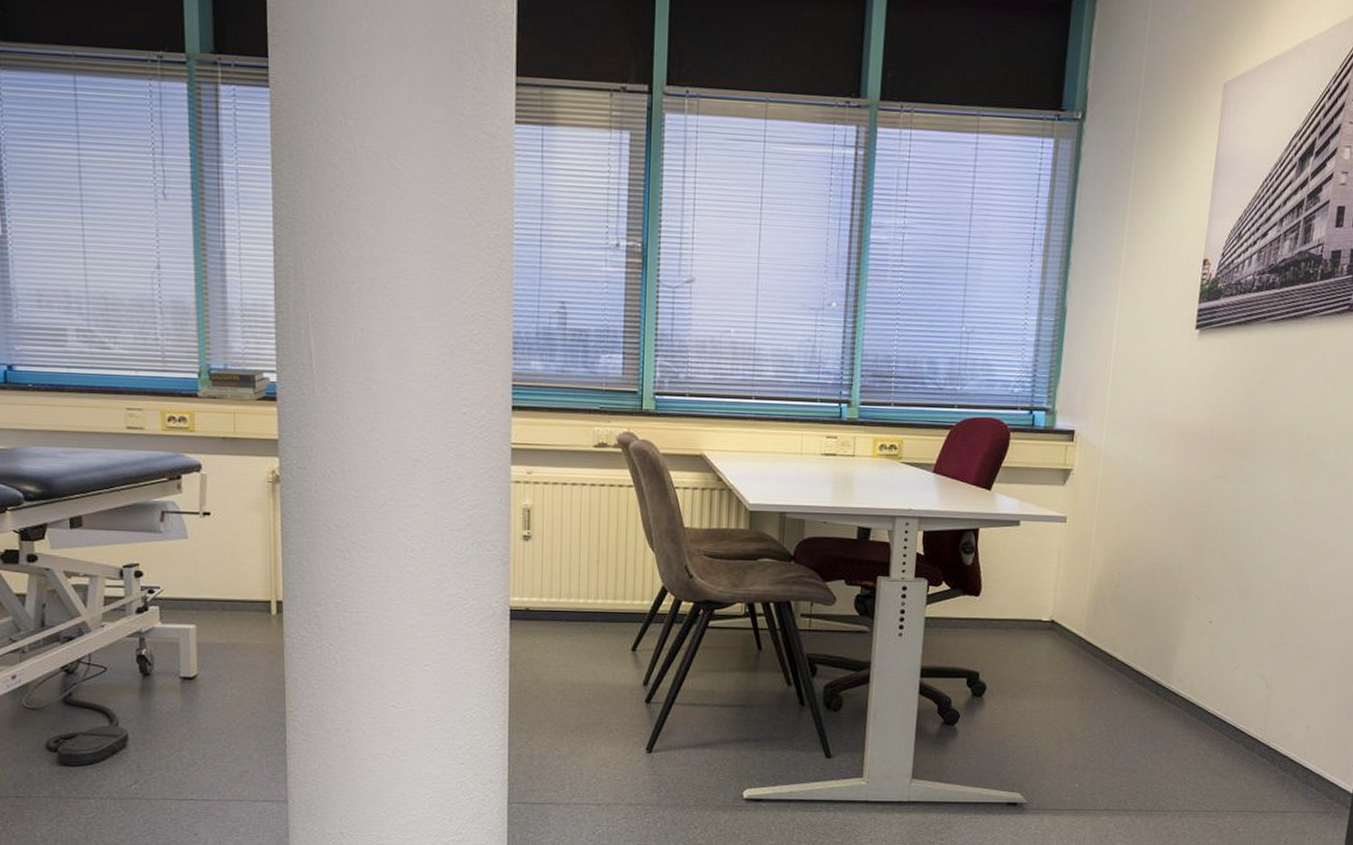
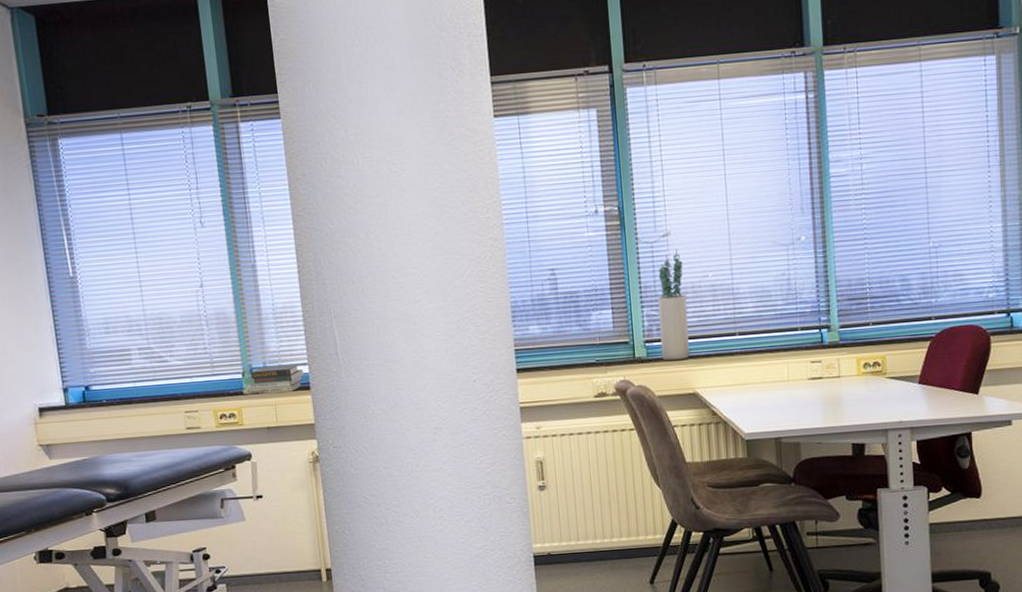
vase: none [671,297,705,420] -> present [657,248,690,363]

